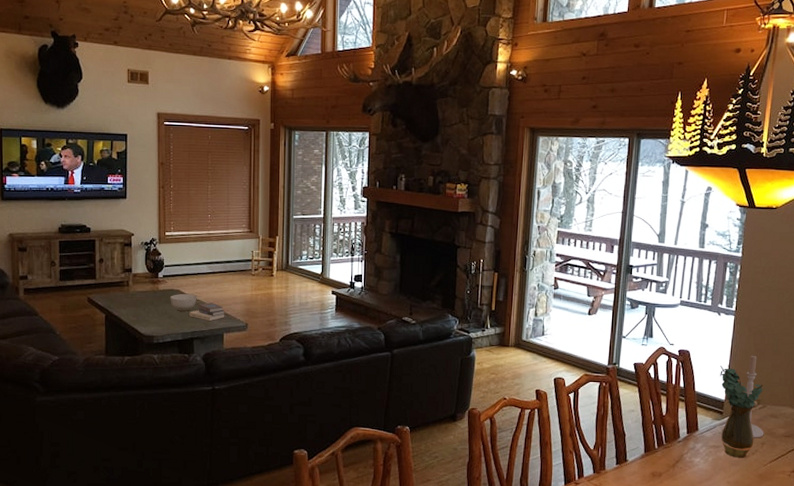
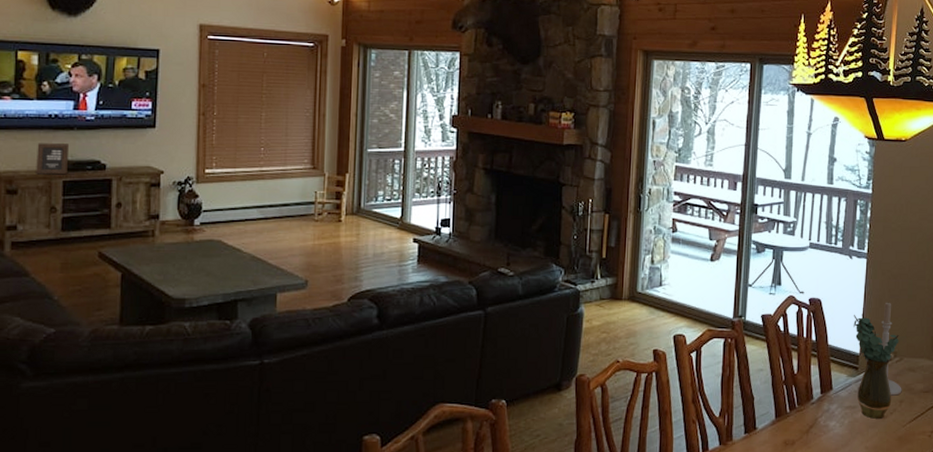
picture frame: none [39,211,62,236] -> present [36,143,68,175]
bowl: present [170,294,197,311] -> none [208,245,244,267]
books: present [189,302,225,322] -> none [233,255,279,279]

